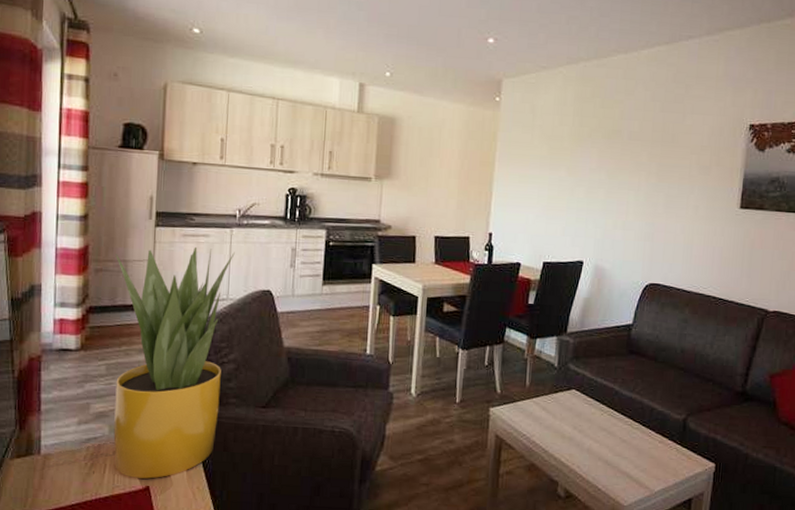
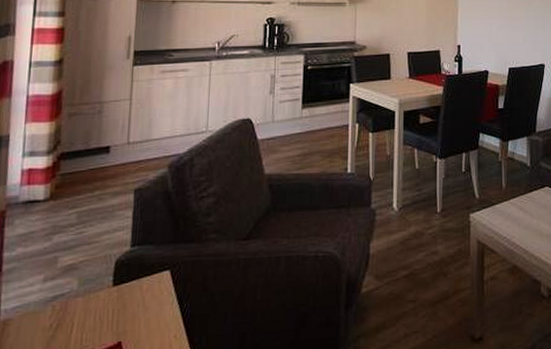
planter: present [113,247,235,480] -> none [83,82,214,335]

